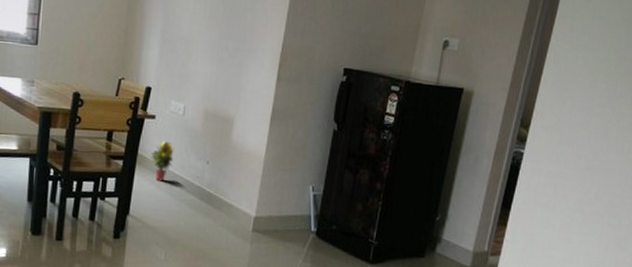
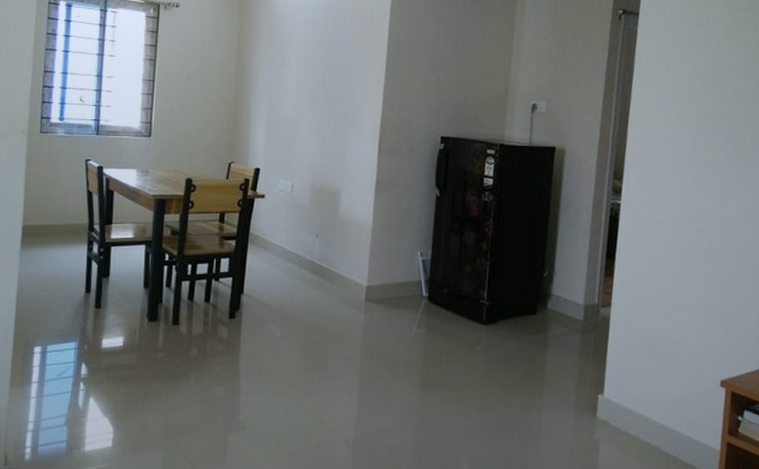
potted plant: present [150,141,175,181] -> none [262,218,286,258]

